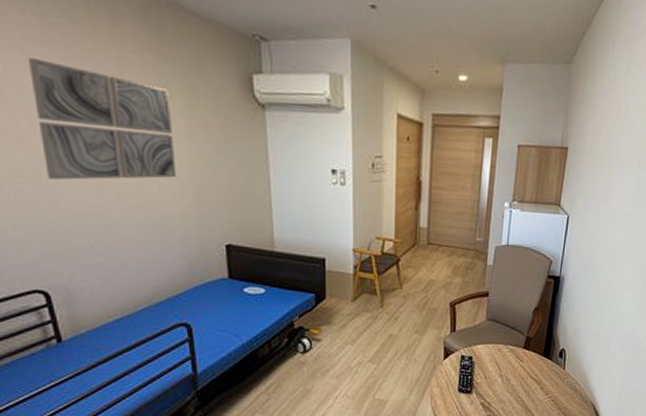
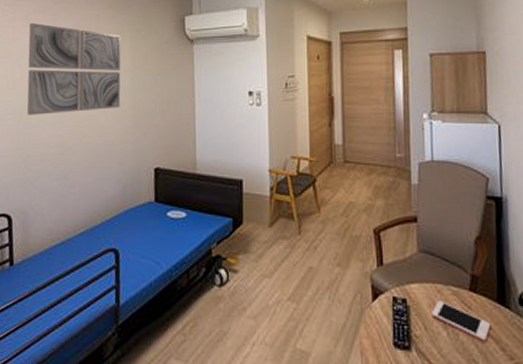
cell phone: none [491,356,536,383] -> present [431,299,491,341]

